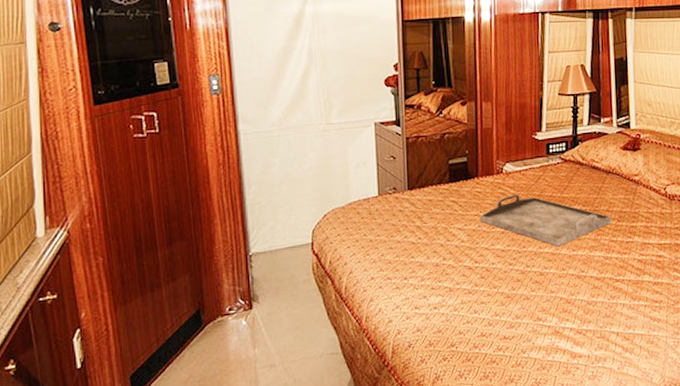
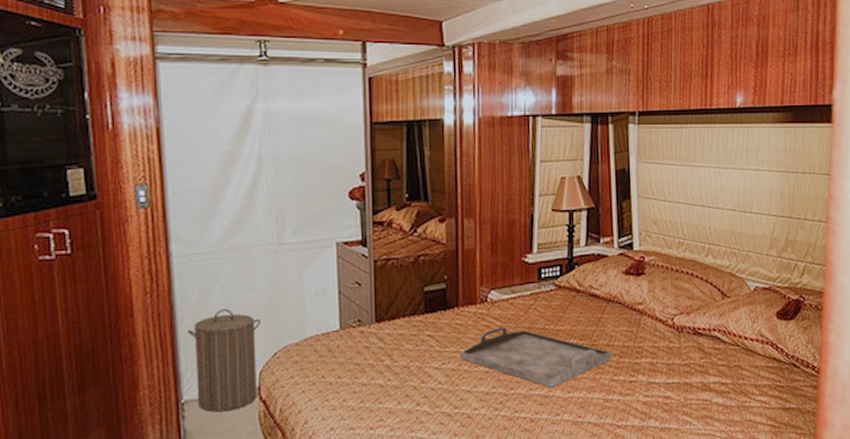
laundry hamper: none [253,178,312,263] -> present [187,309,260,413]

